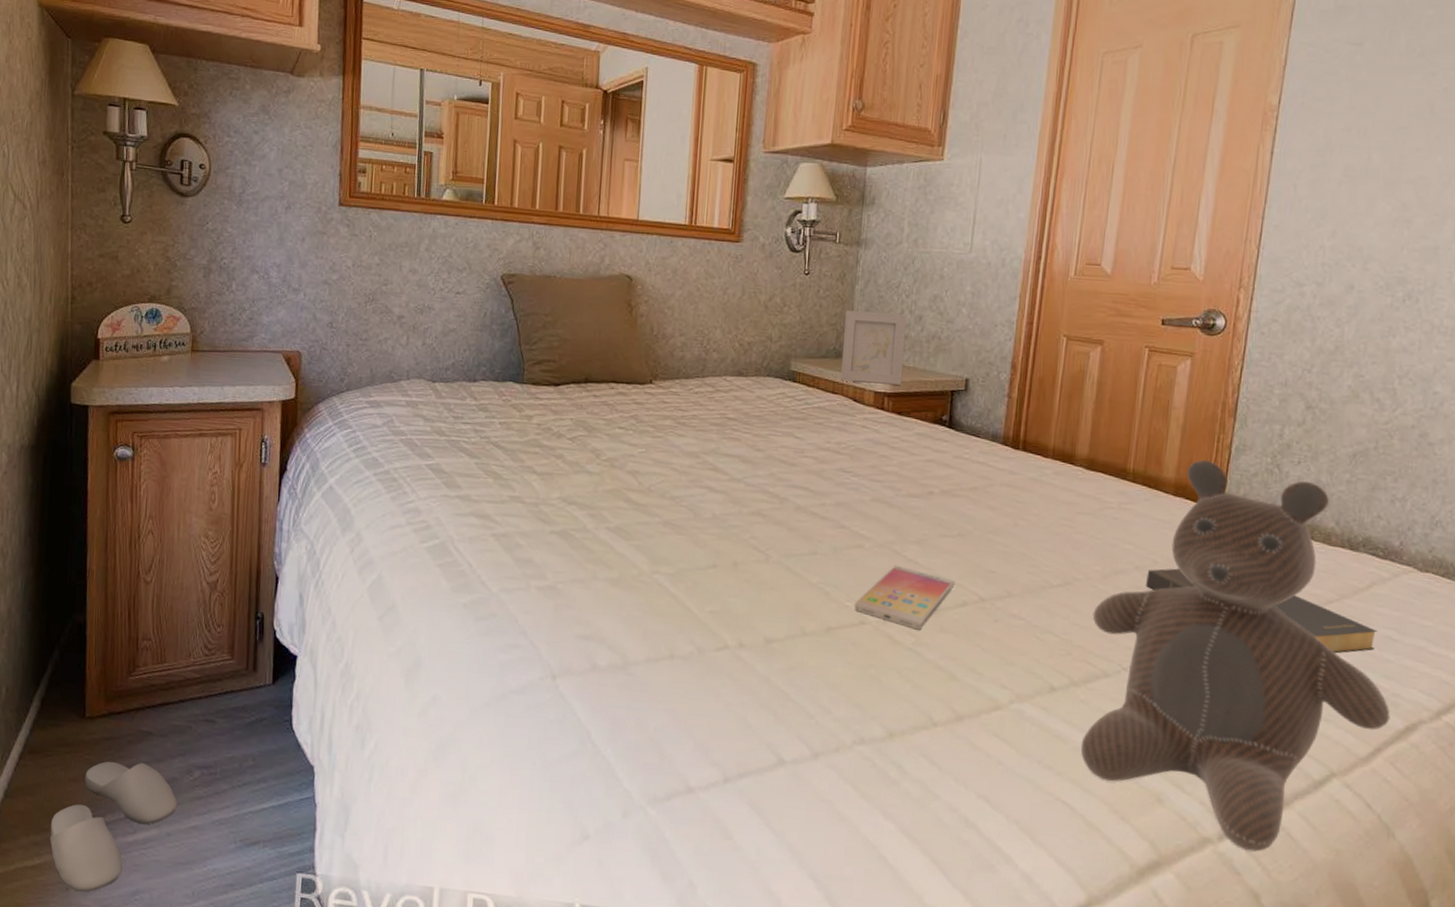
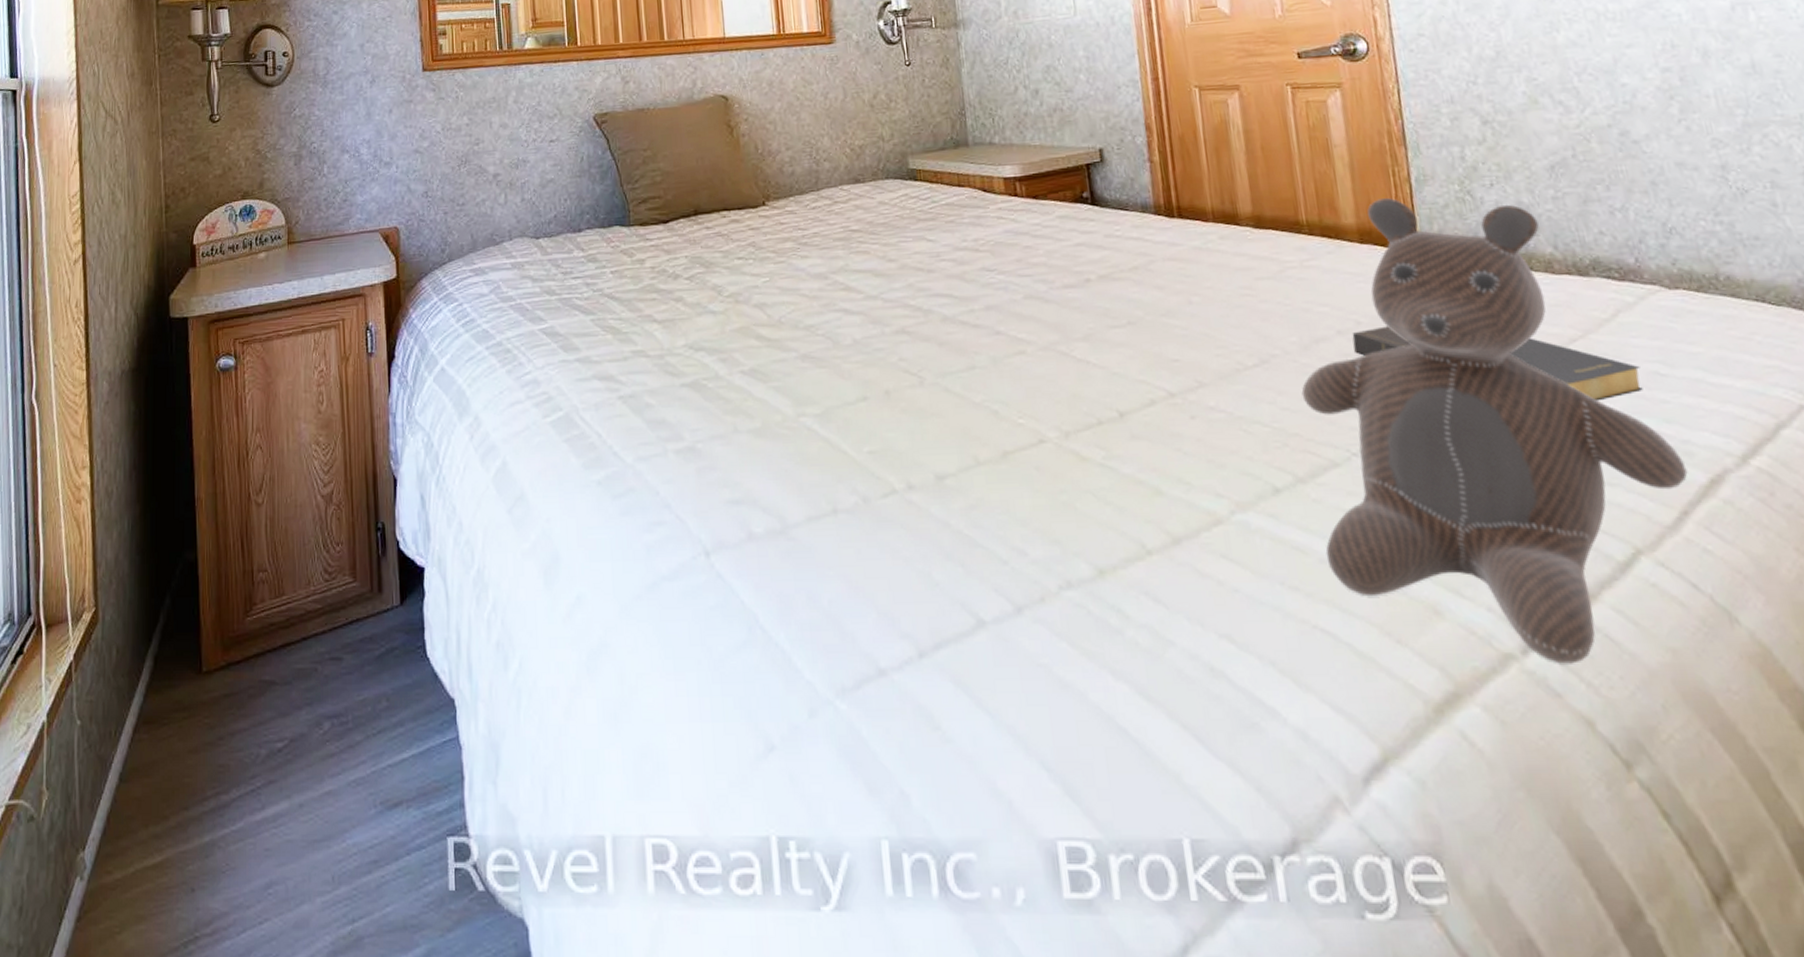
slippers: present [49,761,178,893] -> none [170,719,309,892]
picture frame: present [840,310,907,385] -> none [957,90,1032,172]
smartphone: present [854,565,955,630] -> none [1028,368,1137,441]

